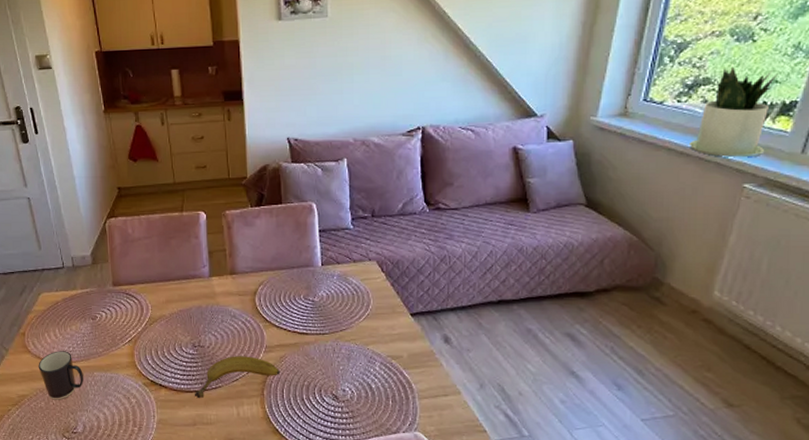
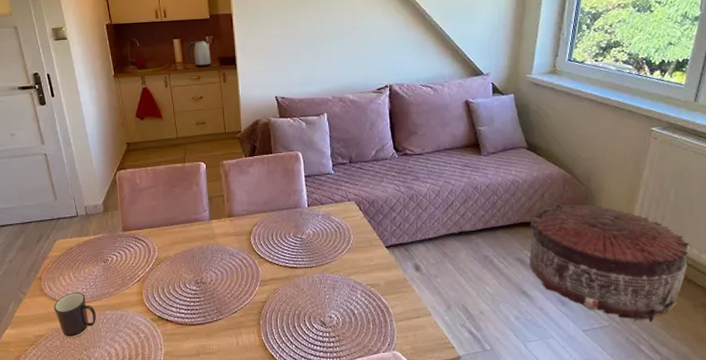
kettle: none [186,71,214,103] -> present [187,40,211,68]
fruit: present [194,356,280,399] -> none [197,290,274,331]
pouf: none [582,272,782,414] -> present [530,203,690,322]
planter: present [688,66,778,158] -> none [606,32,672,107]

